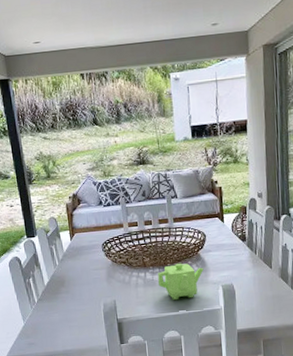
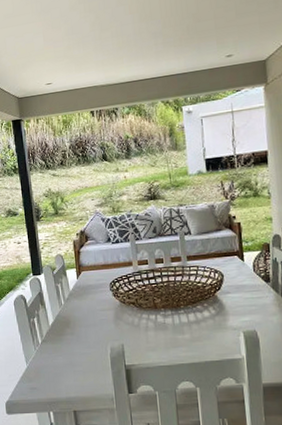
teapot: present [158,263,204,301] -> none [170,305,222,347]

